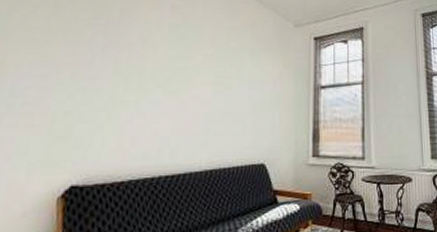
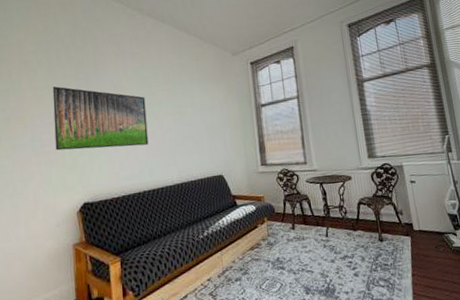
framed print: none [43,30,181,118] -> present [52,86,149,151]

